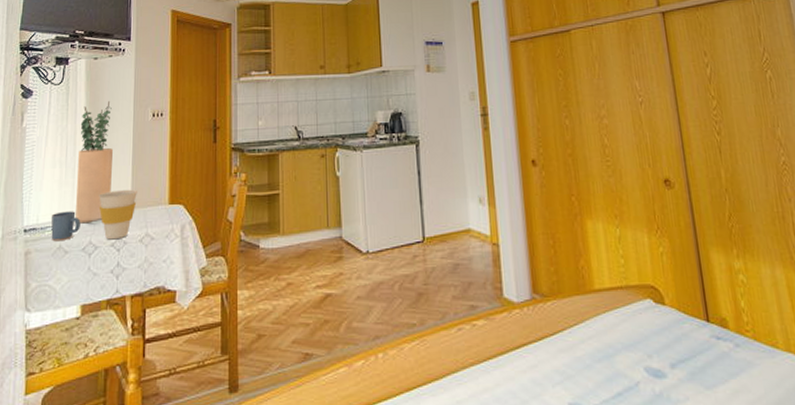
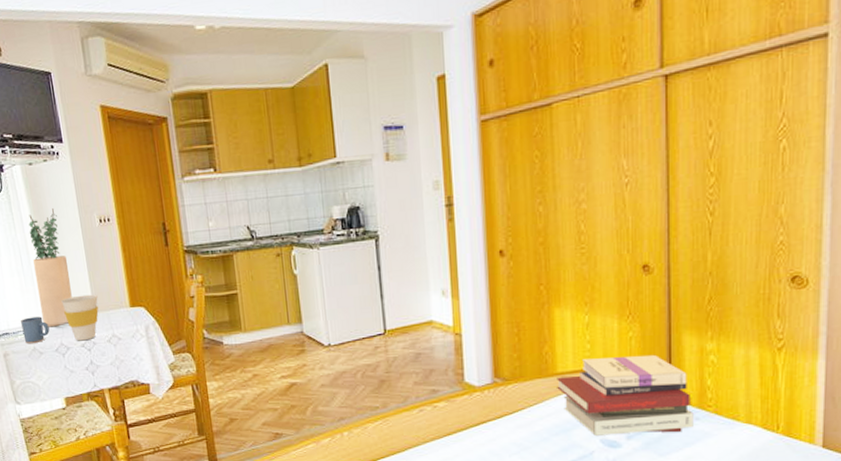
books: none [594,272,735,363] -> present [557,354,694,436]

